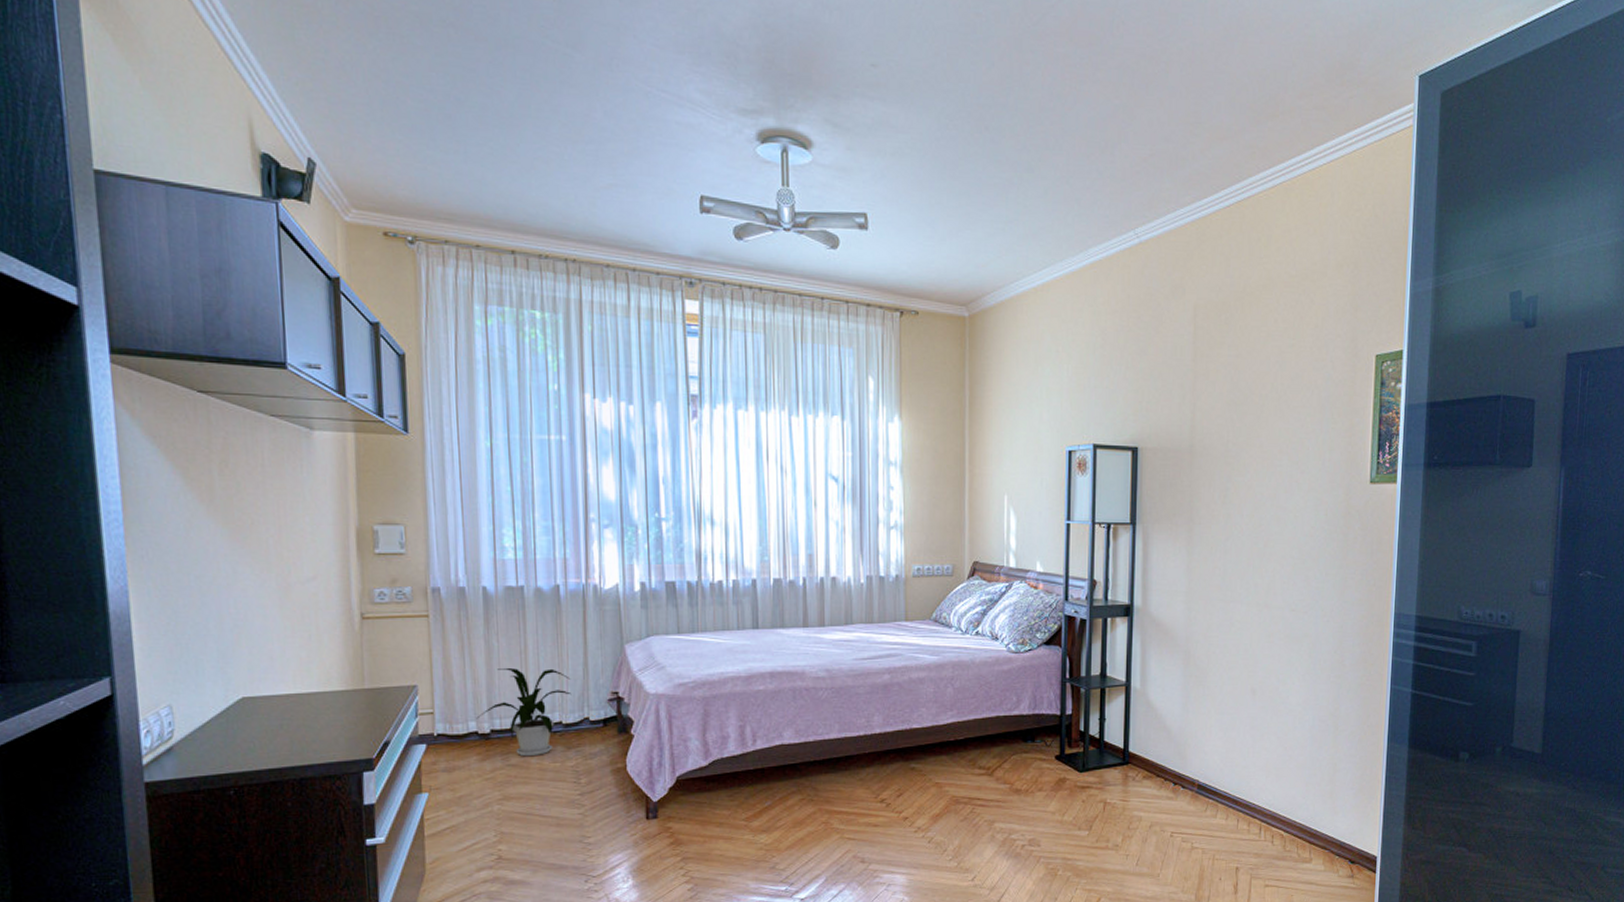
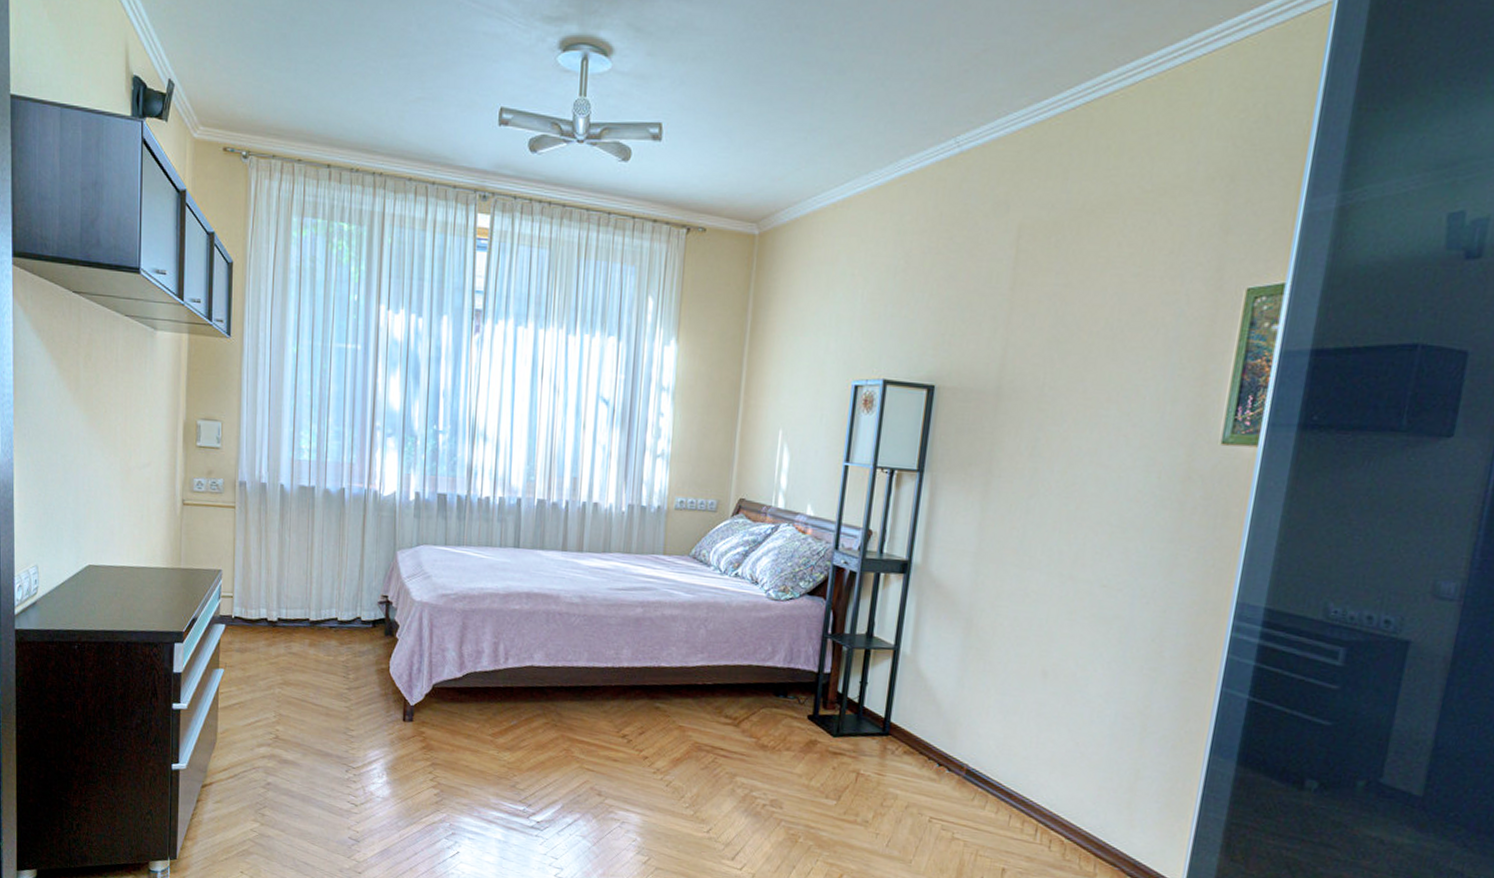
house plant: present [476,667,572,757] -> none [267,562,348,648]

